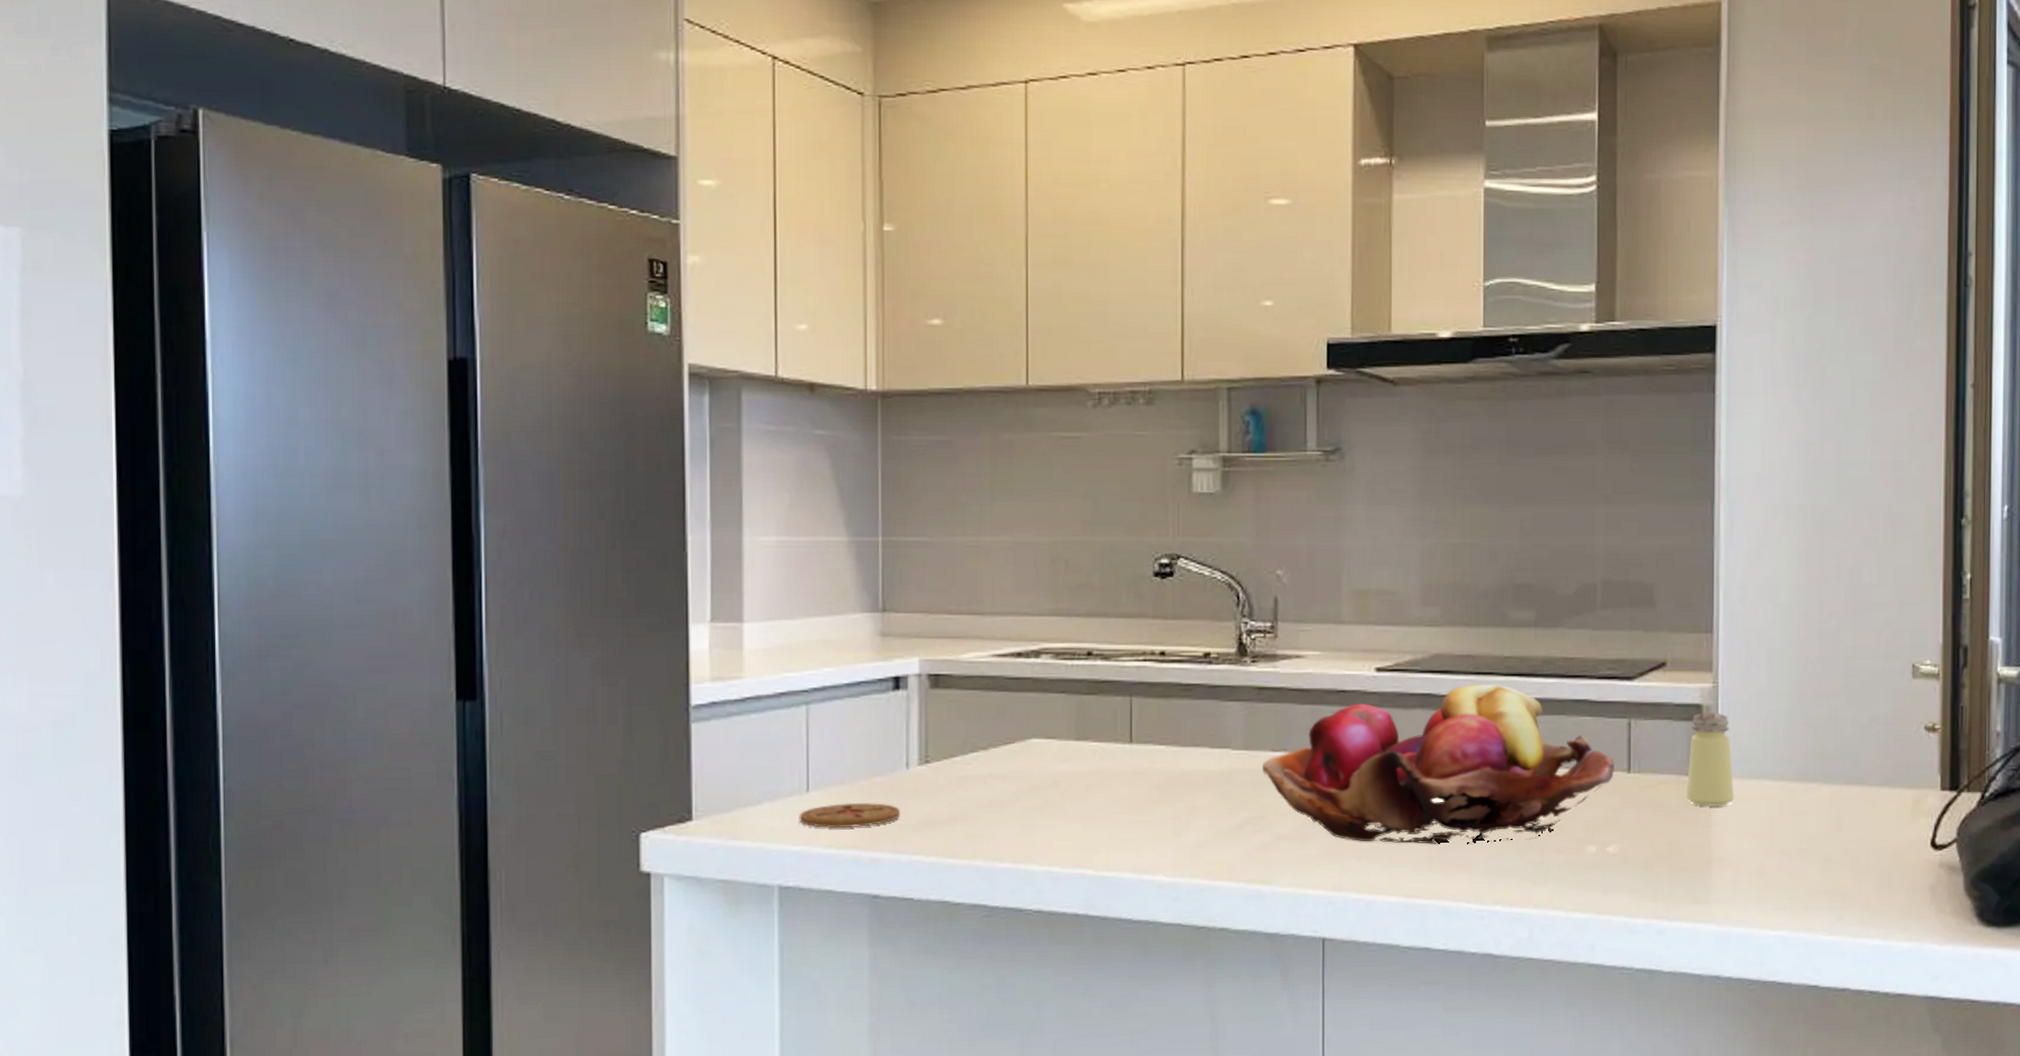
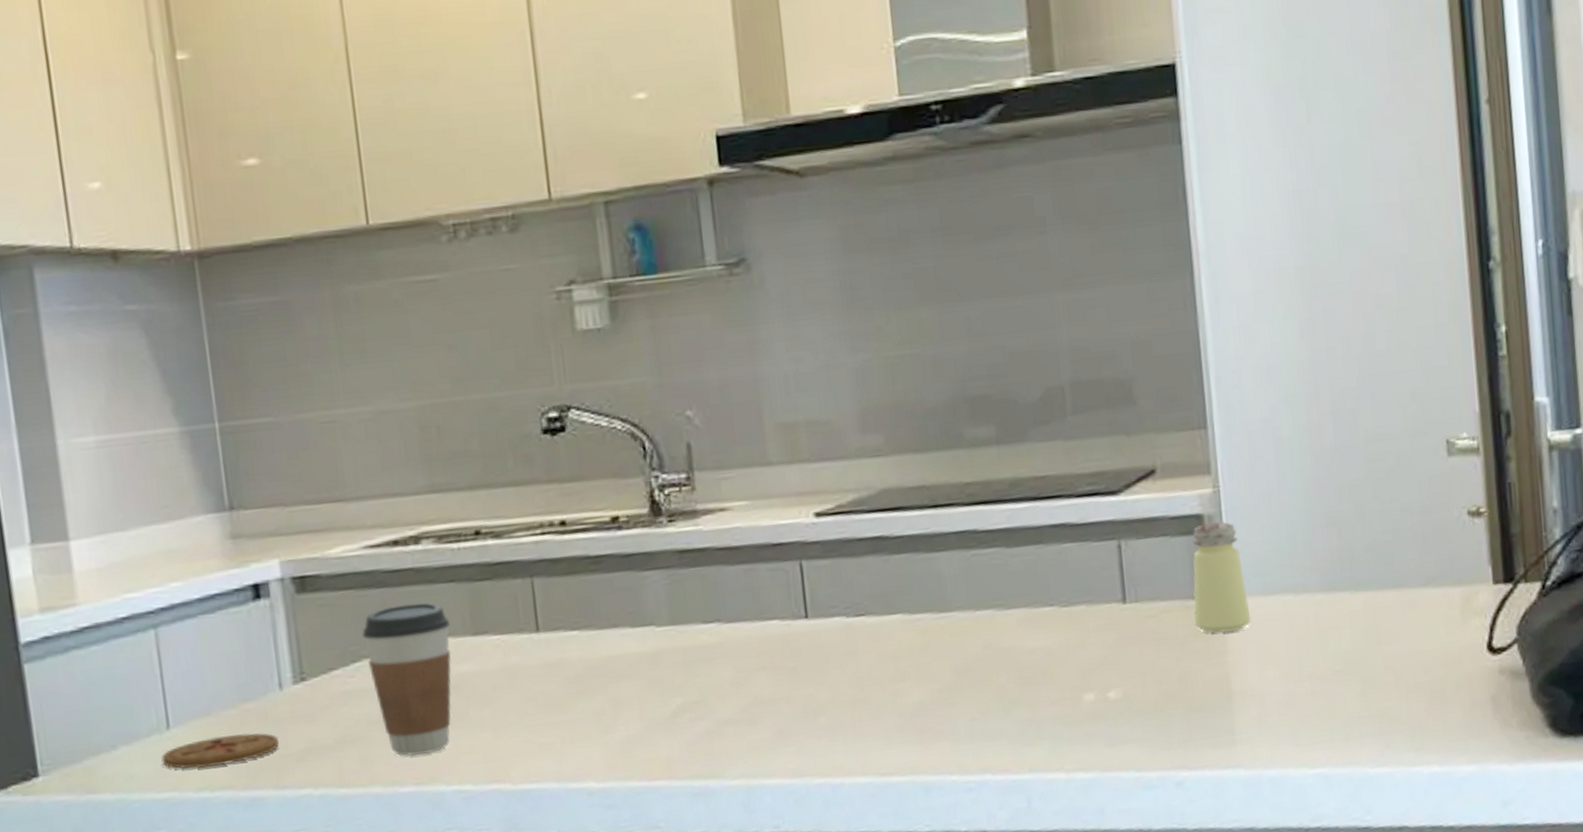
coffee cup: none [982,708,1058,838] -> present [362,602,452,757]
fruit basket: present [1261,684,1615,844] -> none [693,516,1108,718]

